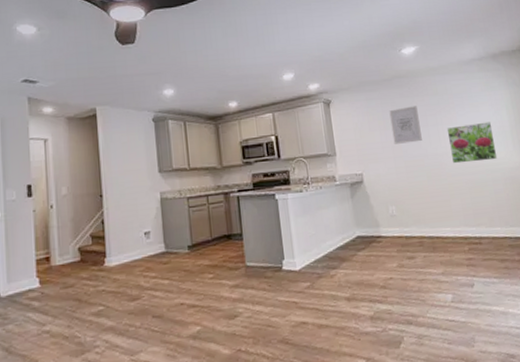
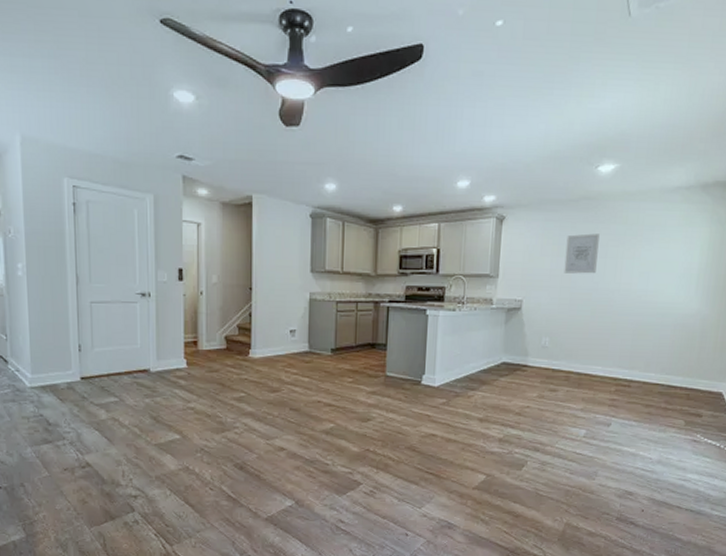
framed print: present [446,122,498,164] -> none [623,261,679,304]

